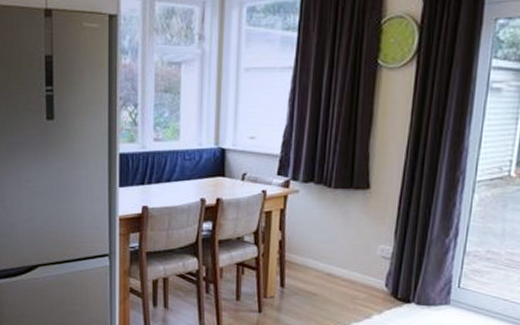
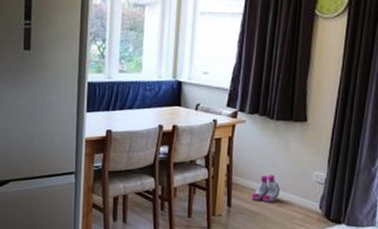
boots: none [307,250,340,281] -> present [251,175,280,202]

